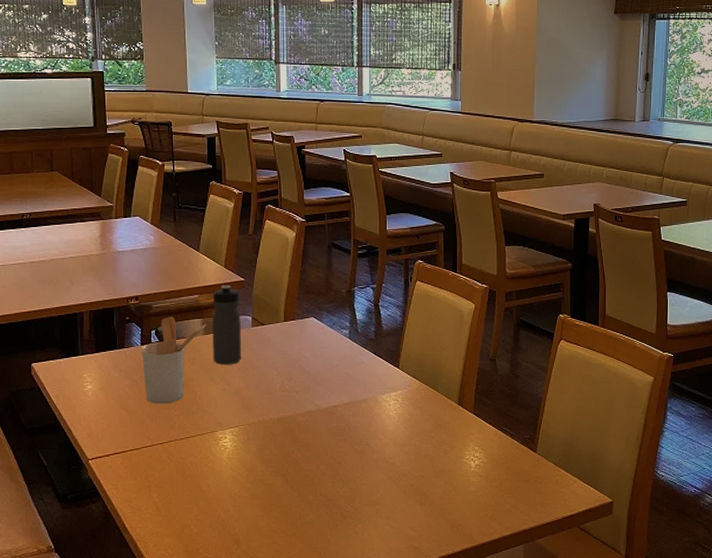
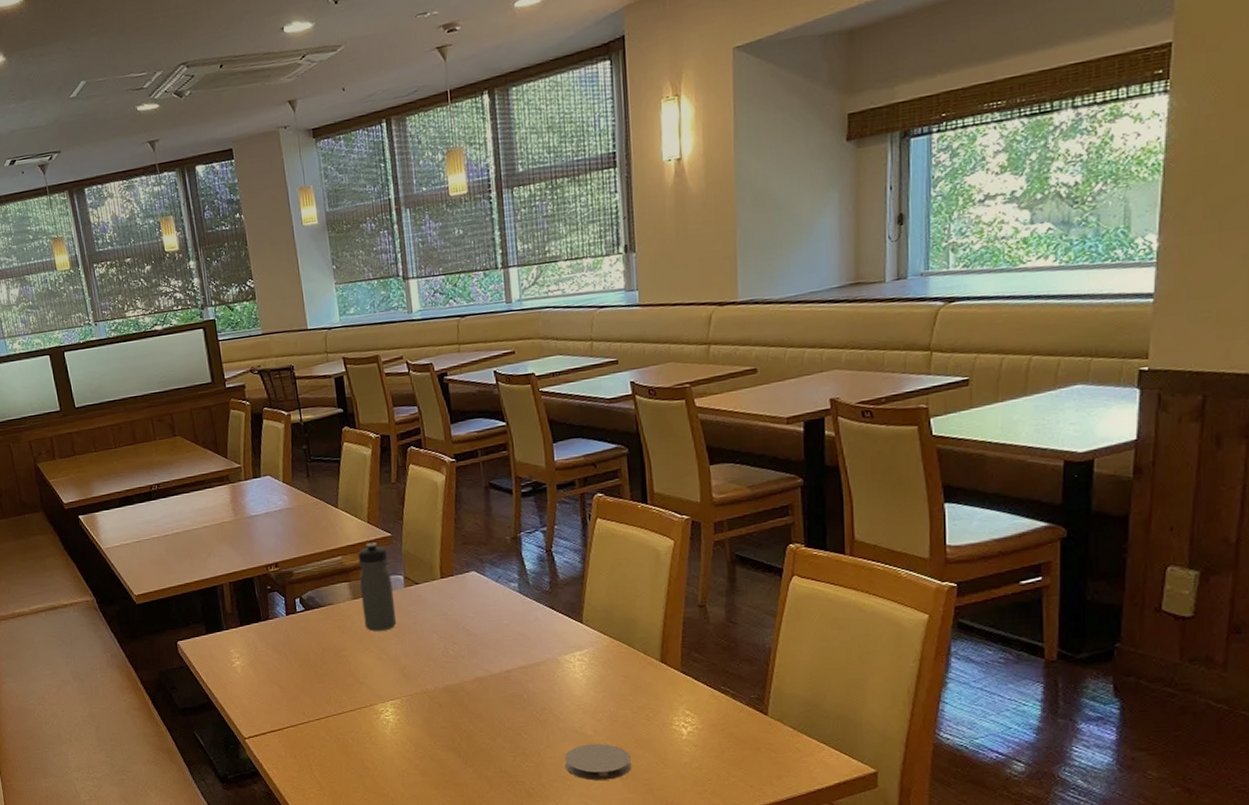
utensil holder: present [141,317,207,404] -> none [286,582,355,678]
coaster: none [376,473,429,505] -> present [565,743,631,781]

